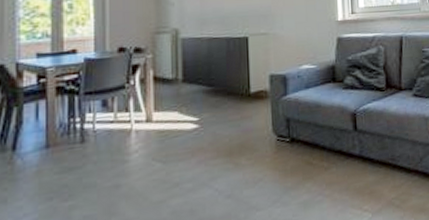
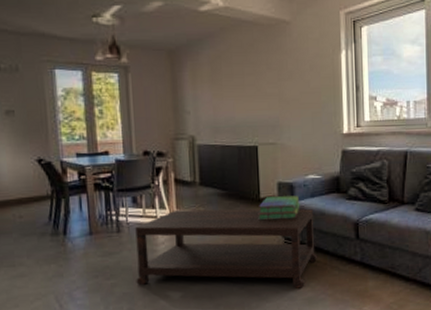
coffee table: none [101,101,313,204] -> present [135,209,317,288]
stack of books: none [248,87,294,117] -> present [258,195,300,220]

